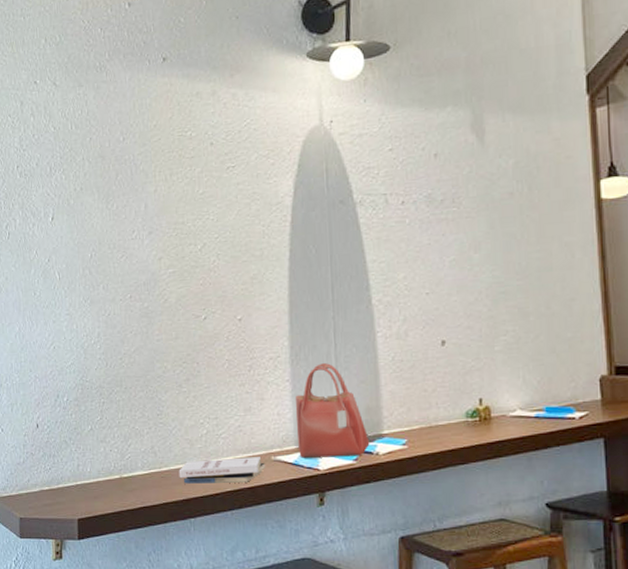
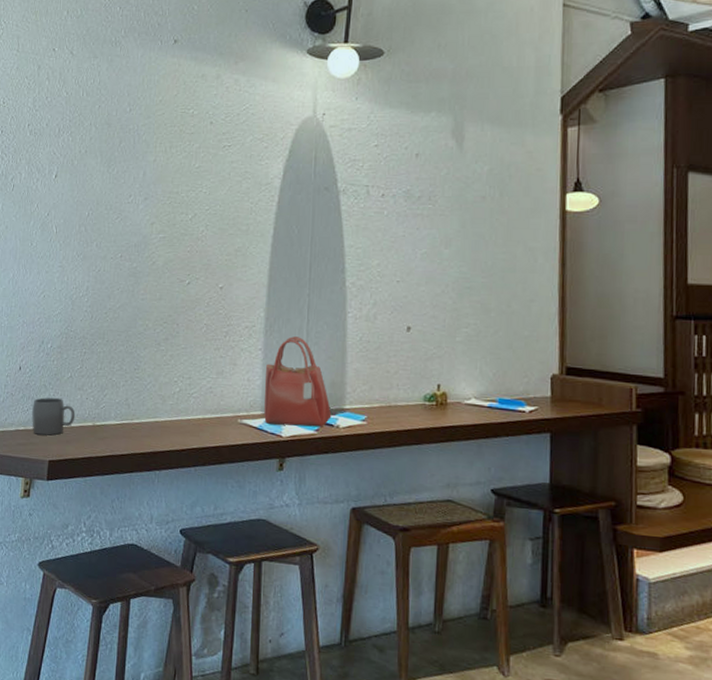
mug: none [55,453,101,493] -> present [32,397,76,436]
books: present [178,457,266,484] -> none [149,416,232,442]

